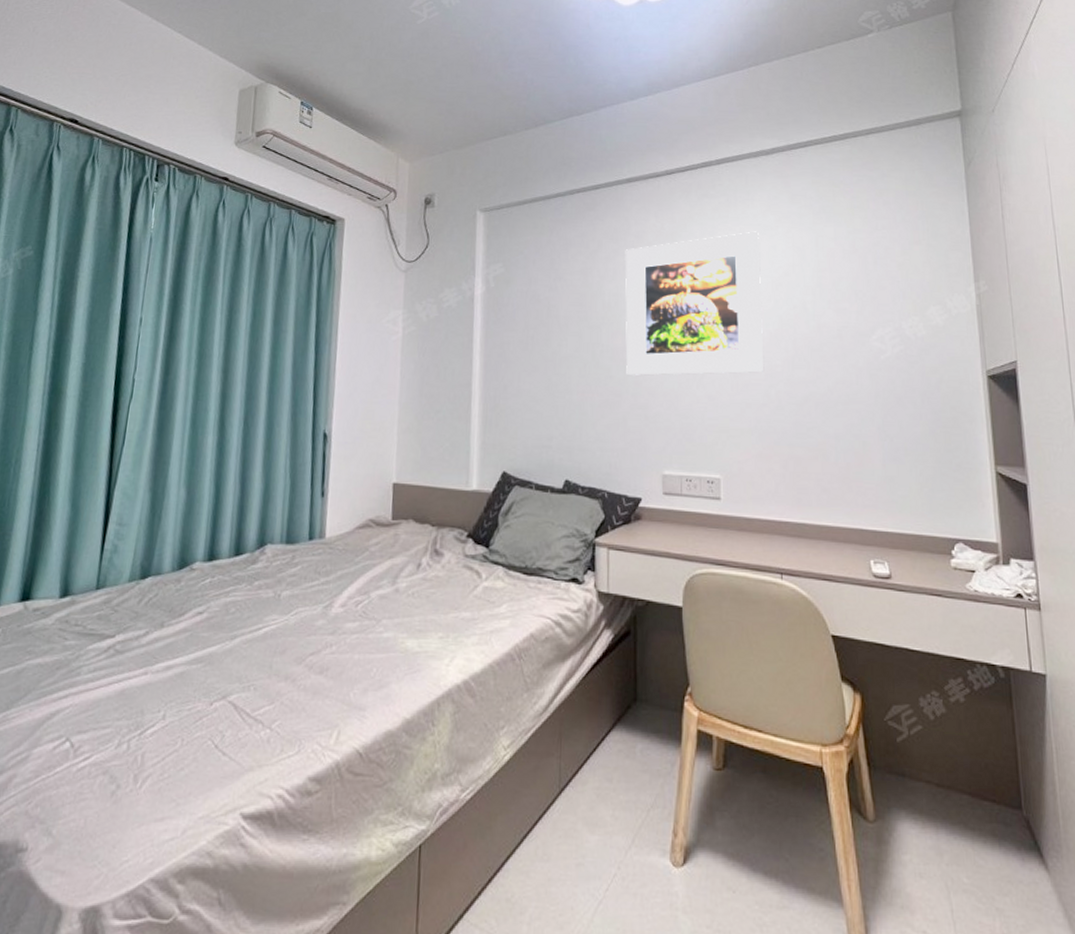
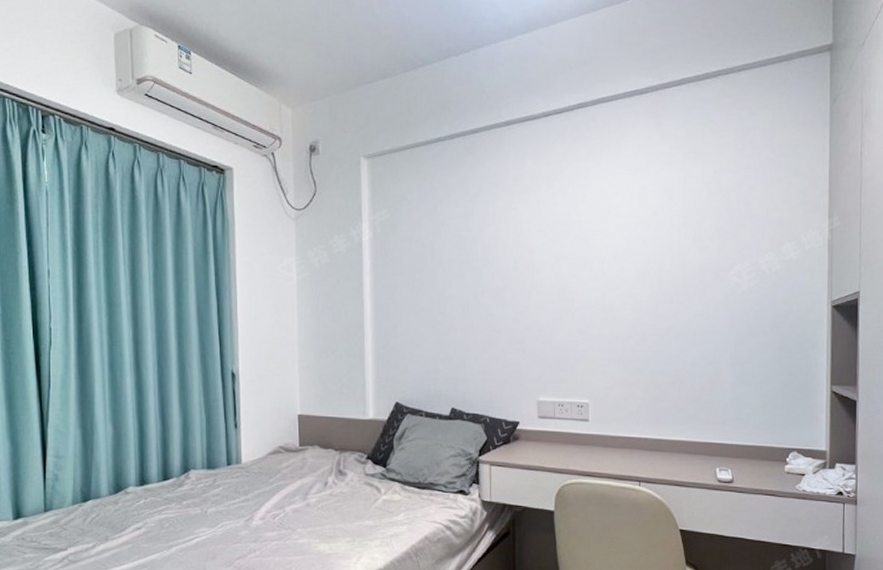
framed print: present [625,231,764,376] -> none [503,172,631,313]

